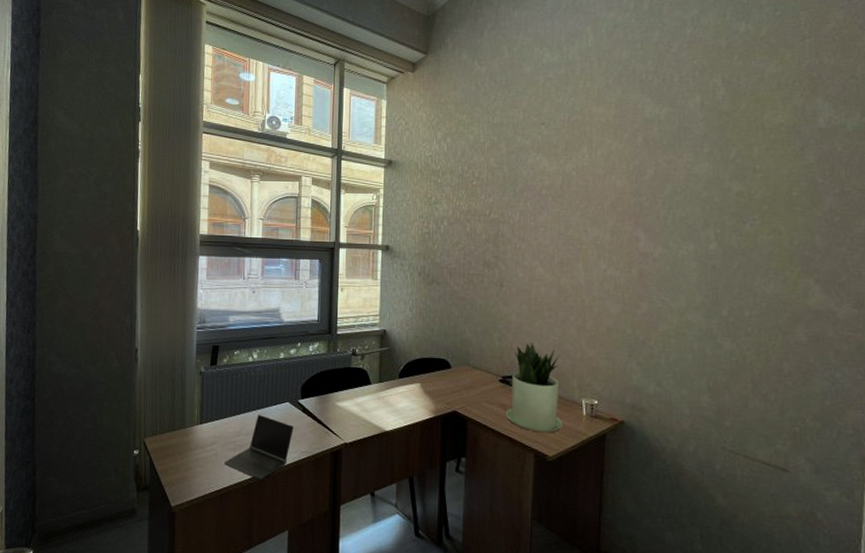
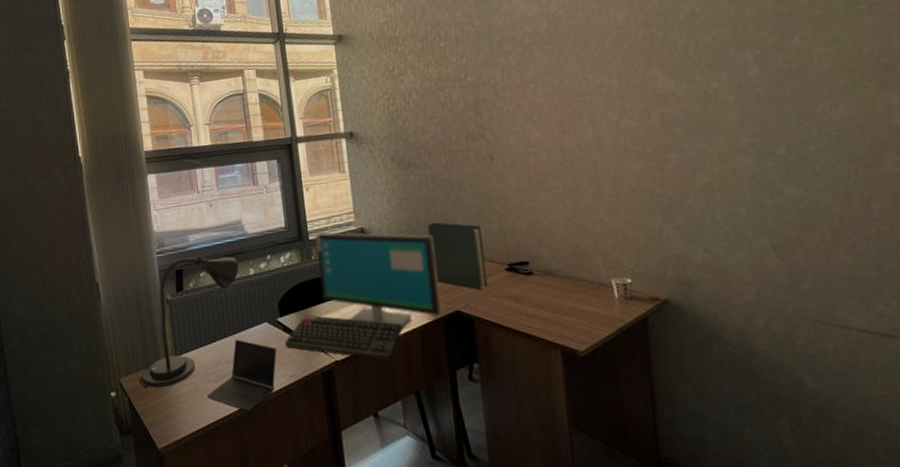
desk lamp: none [163,335,271,450] -> present [139,255,239,388]
computer keyboard: none [302,399,406,447] -> present [285,314,402,360]
computer monitor: none [341,329,444,422] -> present [315,232,441,329]
binder: none [440,333,484,396] -> present [427,222,488,291]
planter: present [505,343,562,433] -> none [518,220,591,325]

